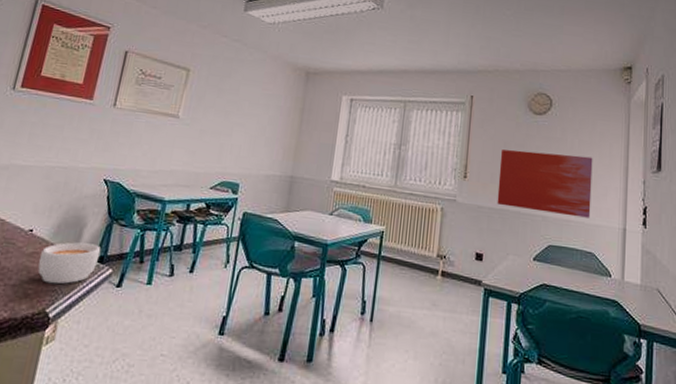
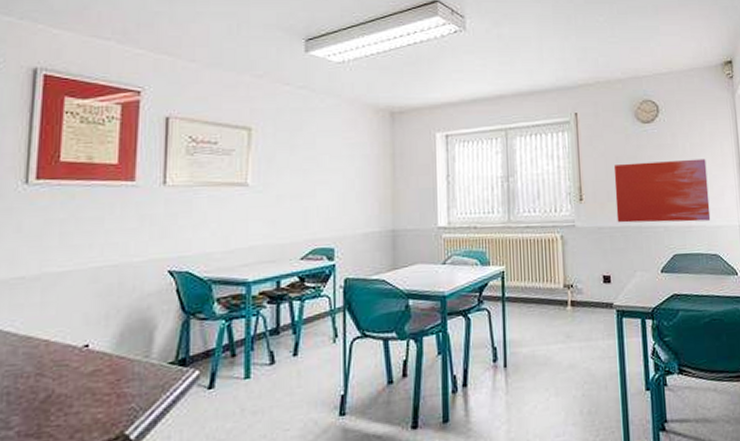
coffee cup: present [37,242,101,284] -> none [105,346,181,402]

